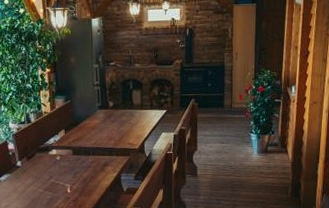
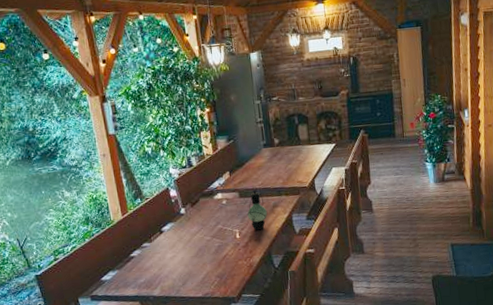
lantern: none [78,145,98,186] -> present [247,187,268,230]

